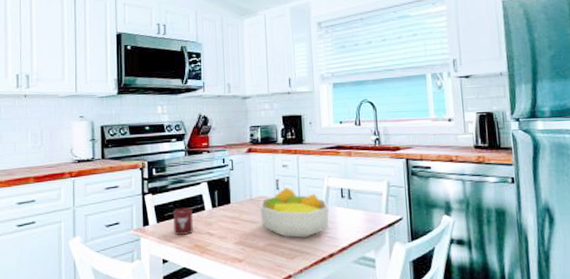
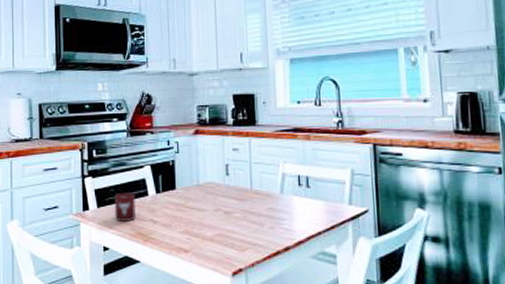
fruit bowl: present [260,187,329,238] -> none [207,172,285,228]

